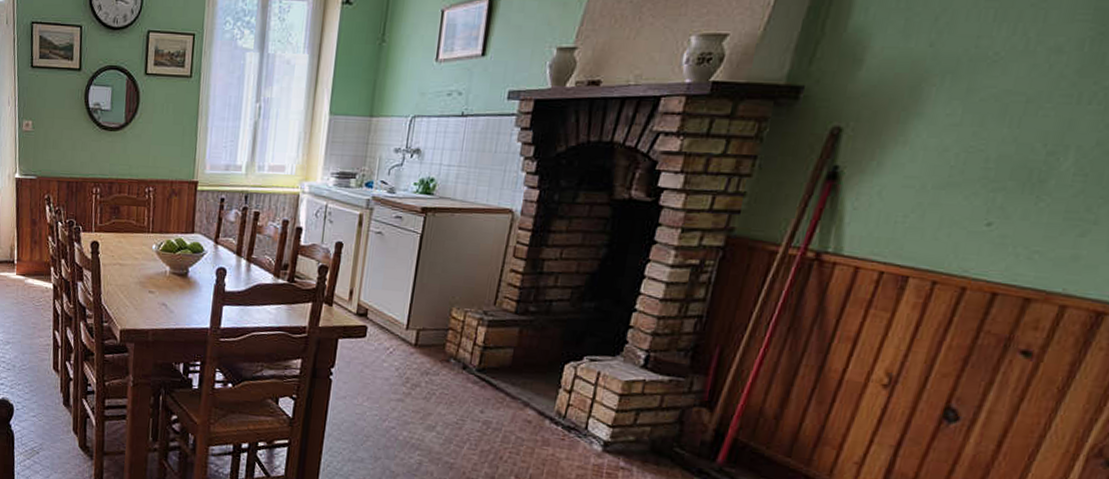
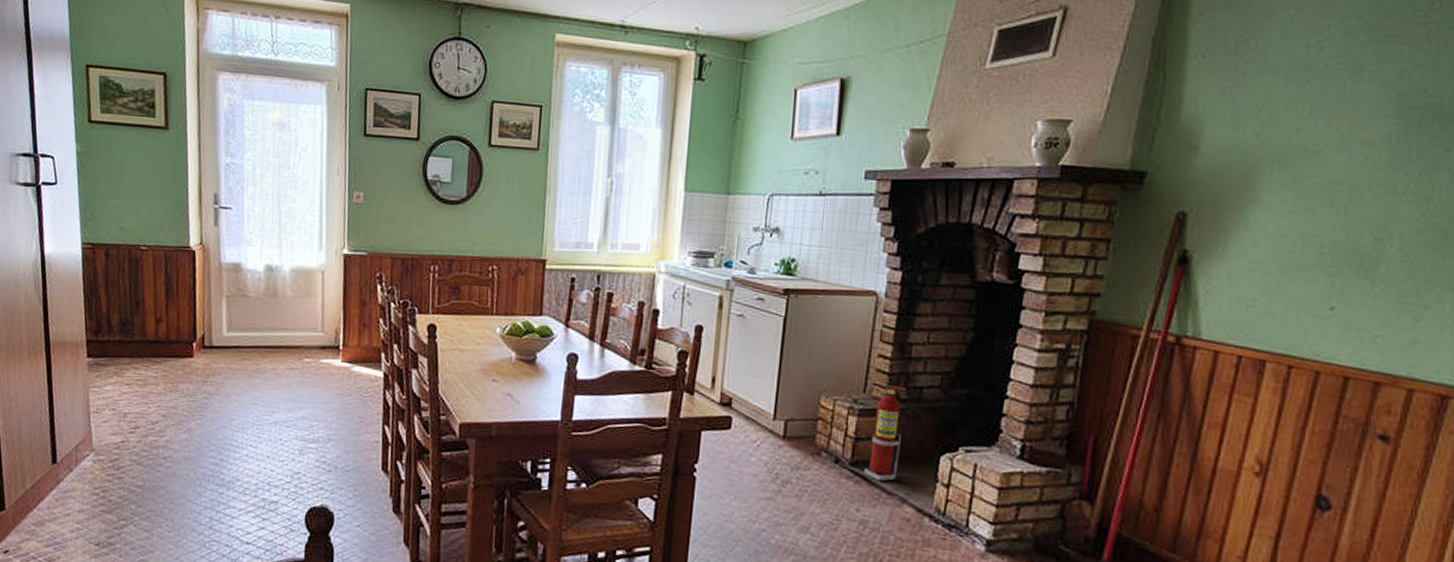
fire extinguisher: none [490,298,536,387] -> present [864,385,906,481]

